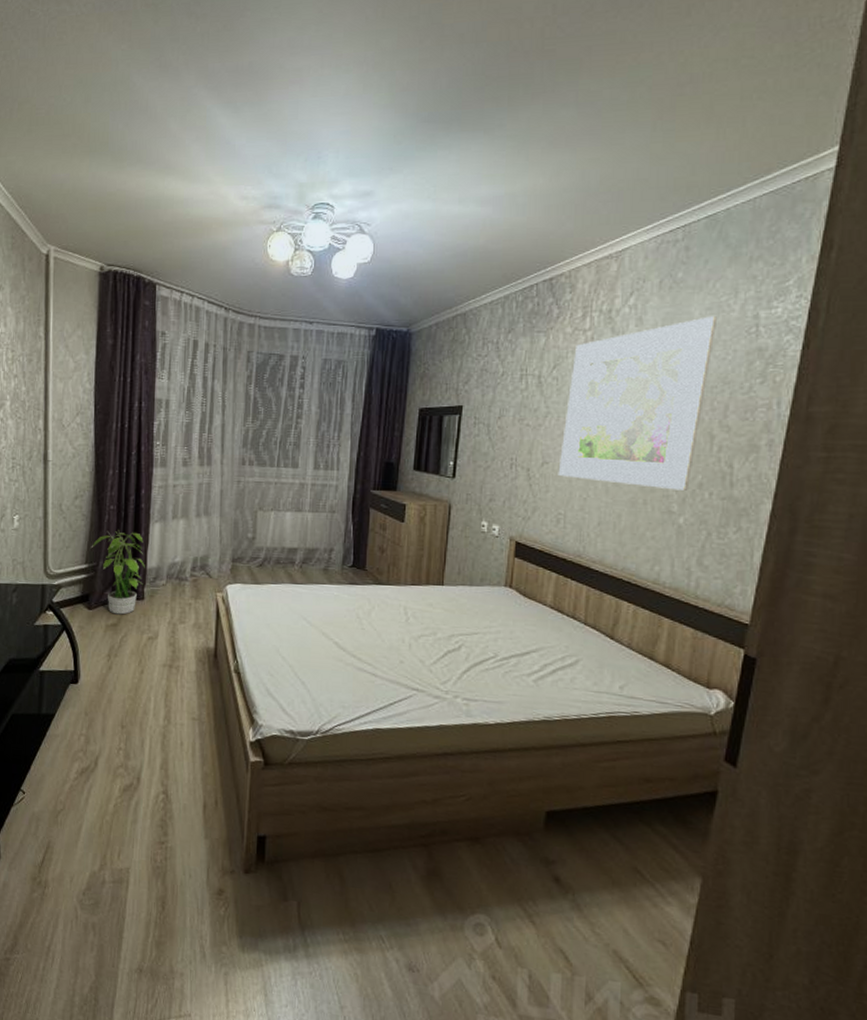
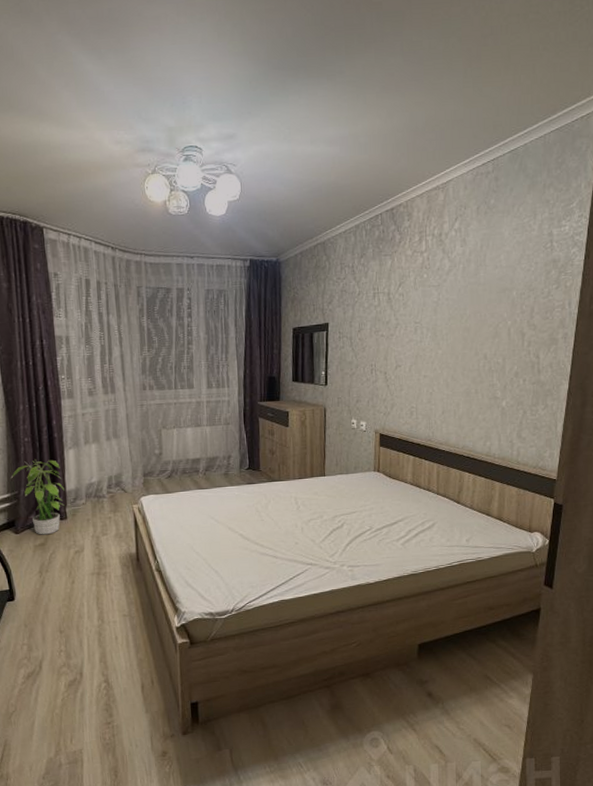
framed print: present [558,316,718,491] -> none [409,235,523,380]

